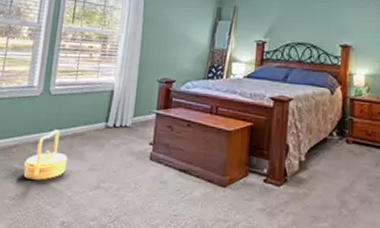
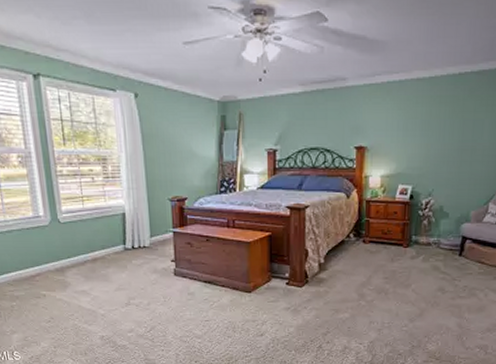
basket: present [23,129,68,180] -> none [50,256,94,303]

